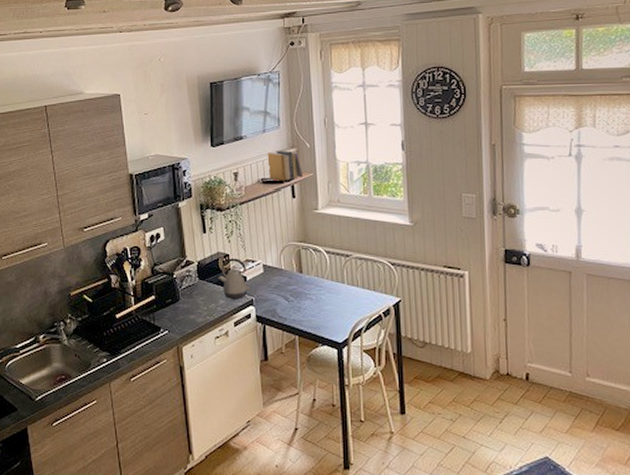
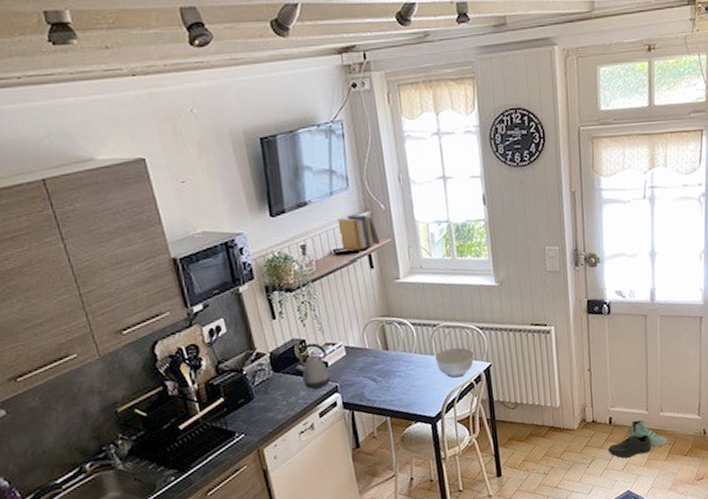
bowl: none [346,280,384,308] -> present [436,348,474,378]
shoe: none [523,388,576,420] -> present [607,427,652,459]
sneaker: none [550,381,596,414] -> present [630,419,668,447]

